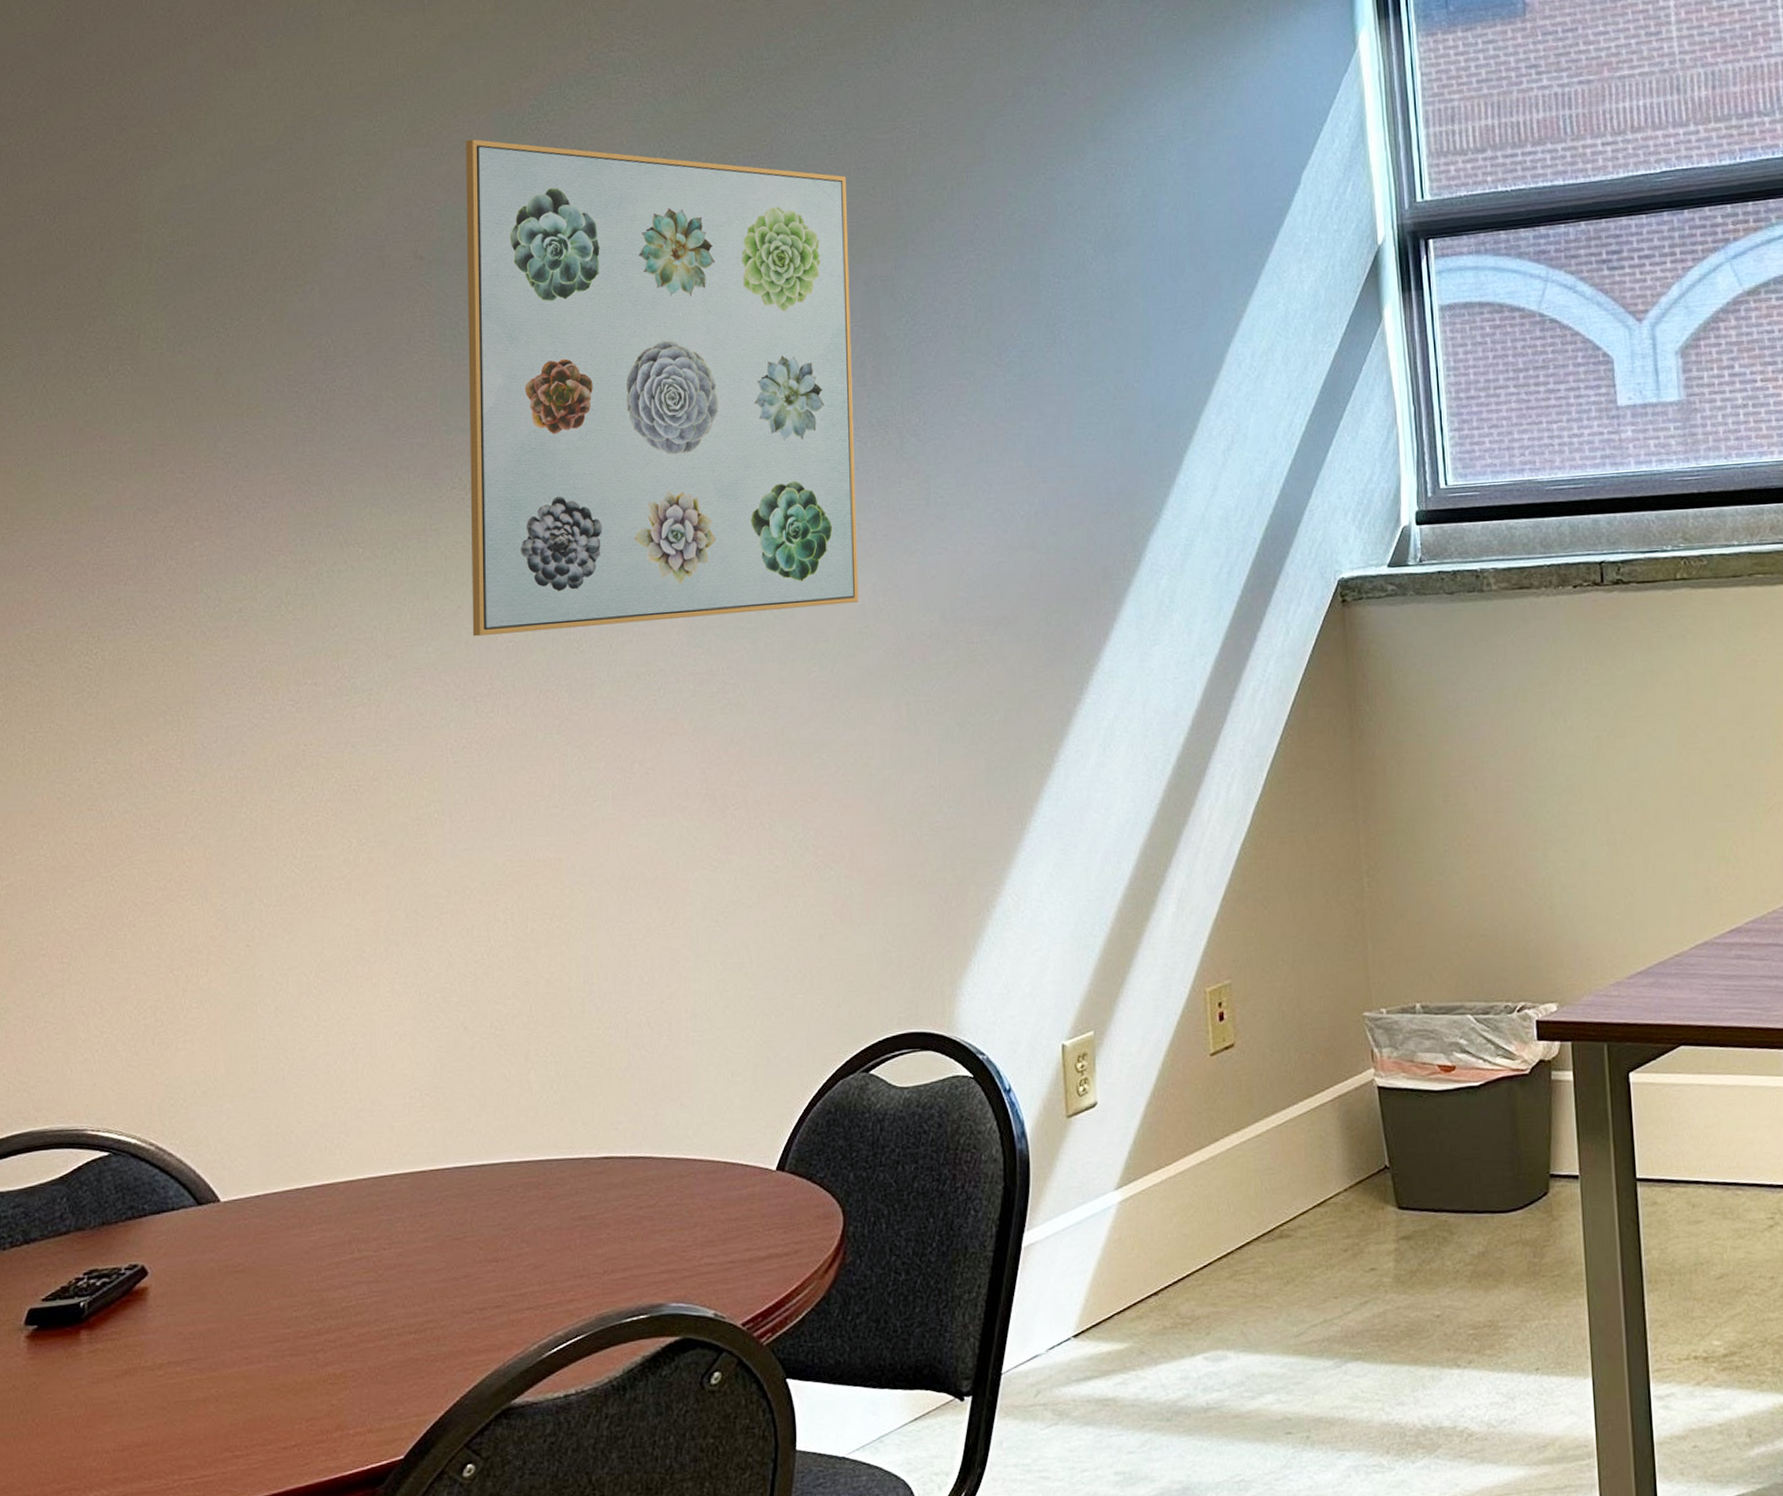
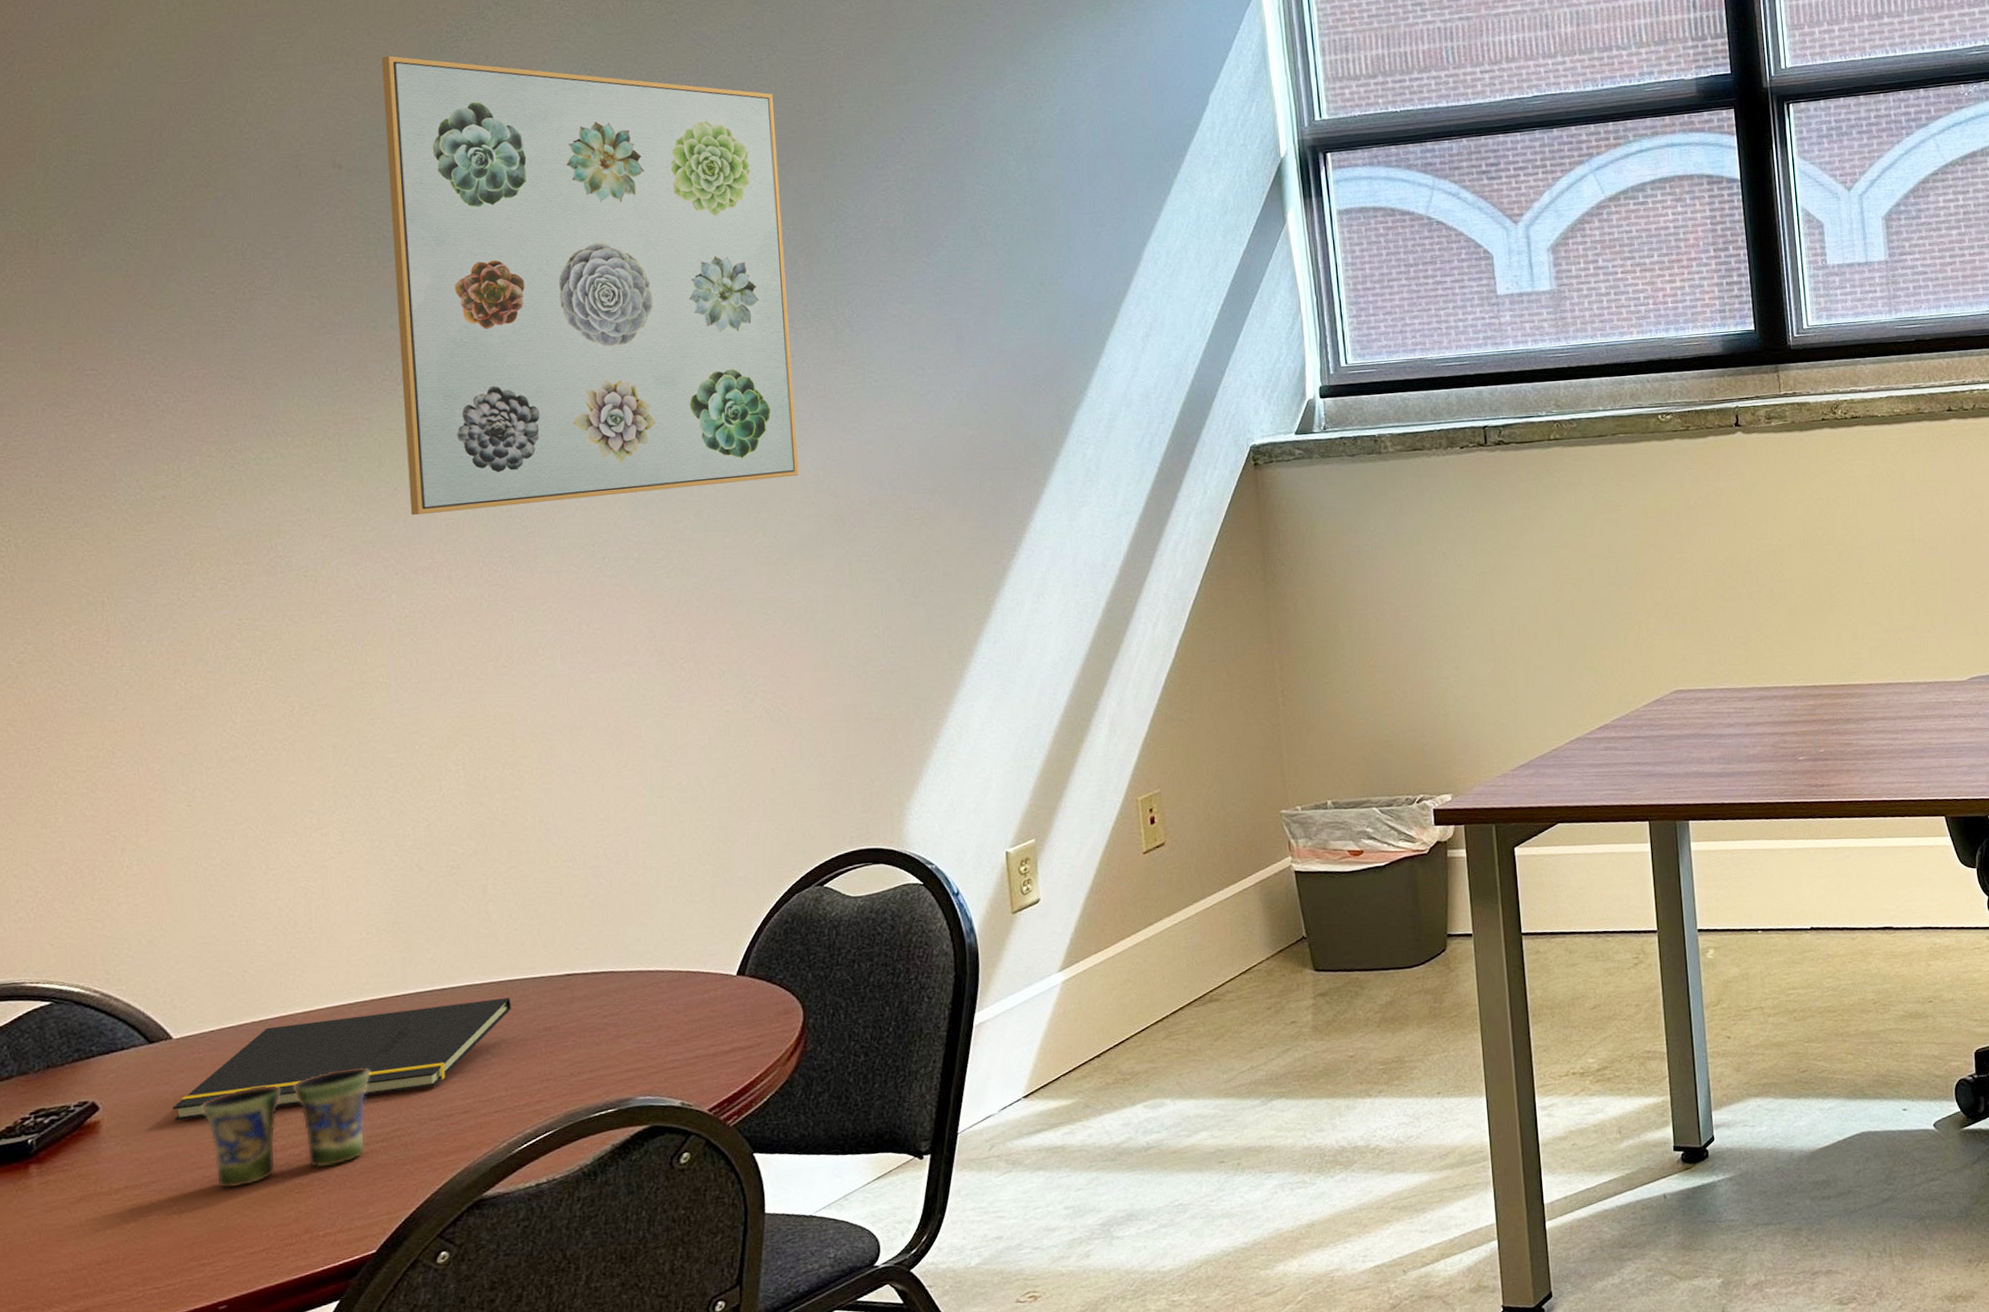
notepad: none [216,1179,548,1294] -> present [172,997,511,1121]
cup: none [244,1247,407,1374] -> present [201,1067,370,1189]

